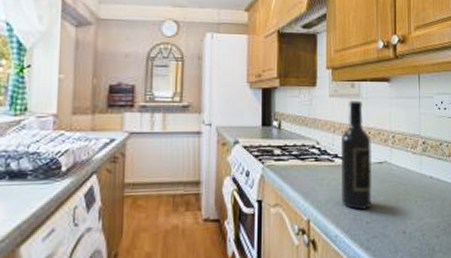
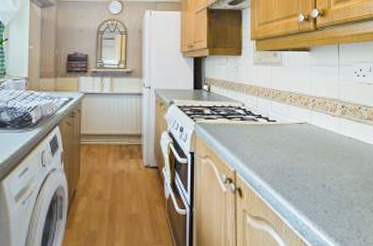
wine bottle: present [342,100,372,210] -> none [265,68,293,164]

